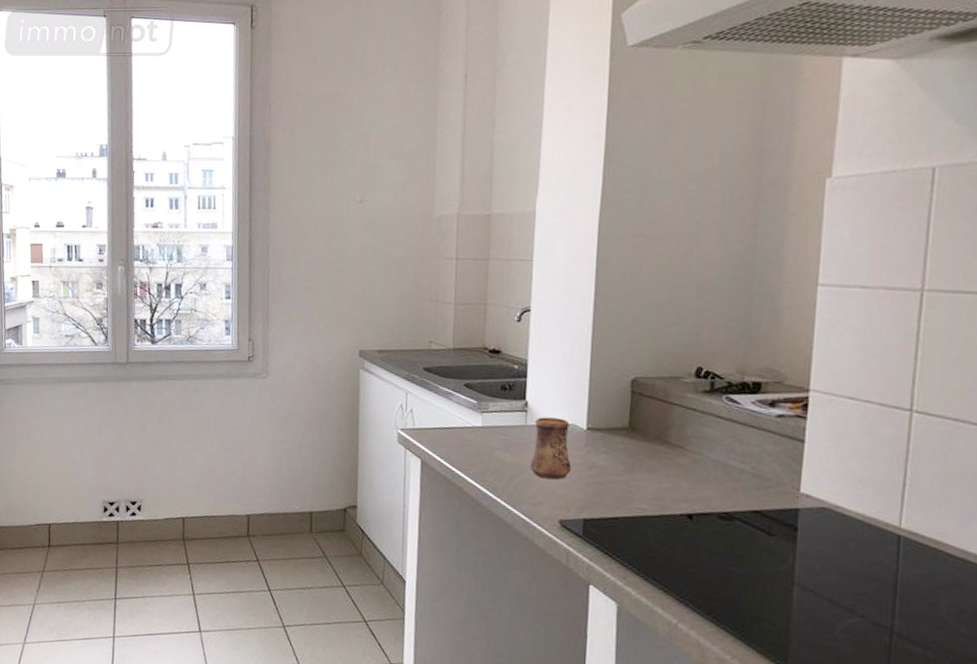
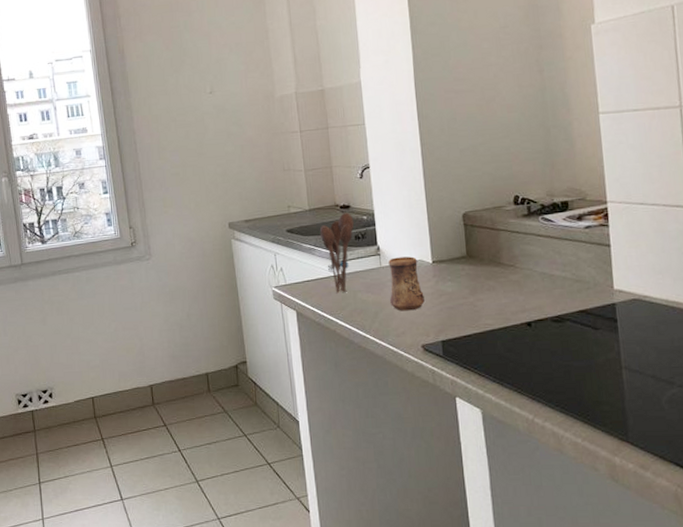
utensil holder: none [461,358,503,449] -> present [319,213,354,294]

